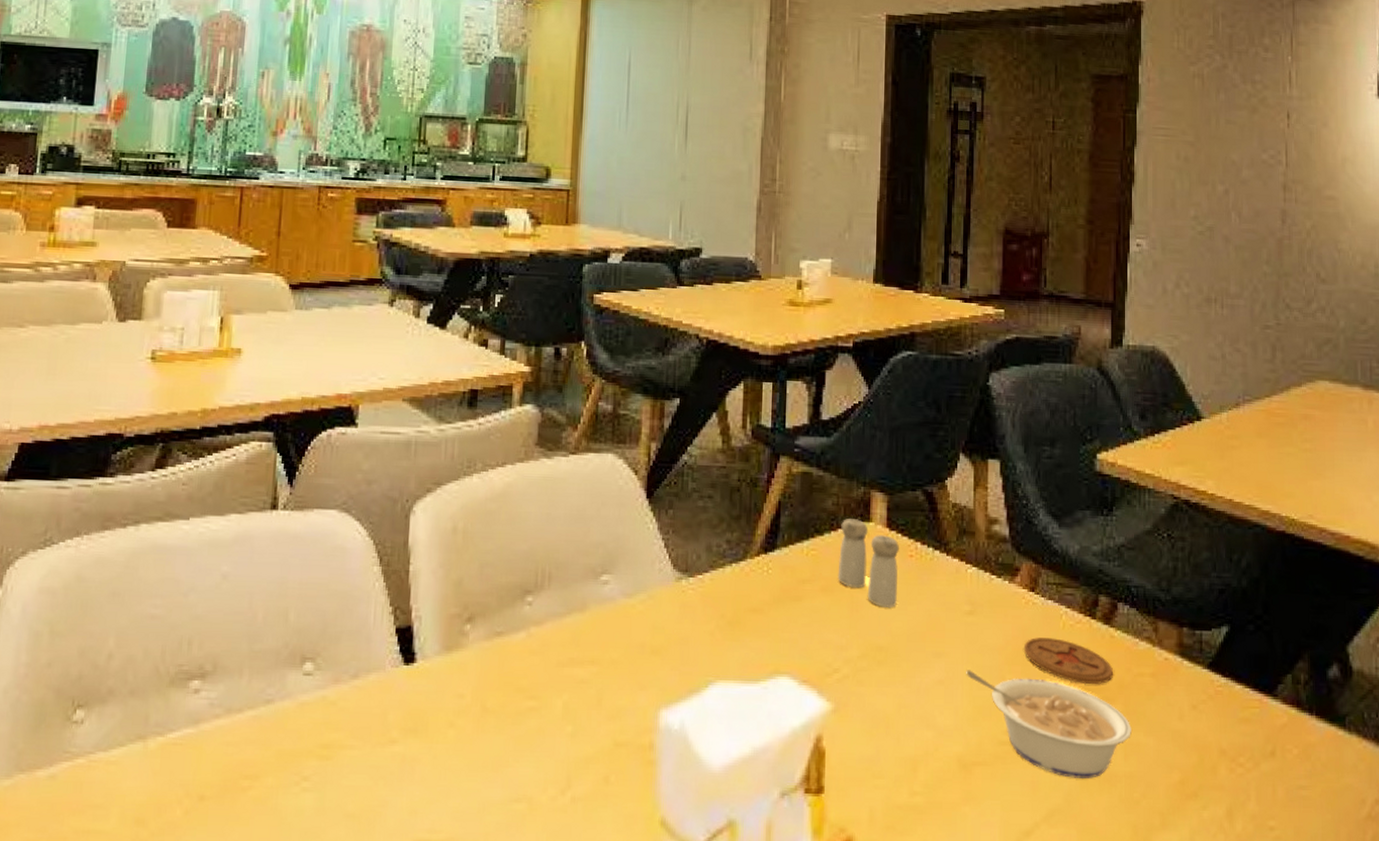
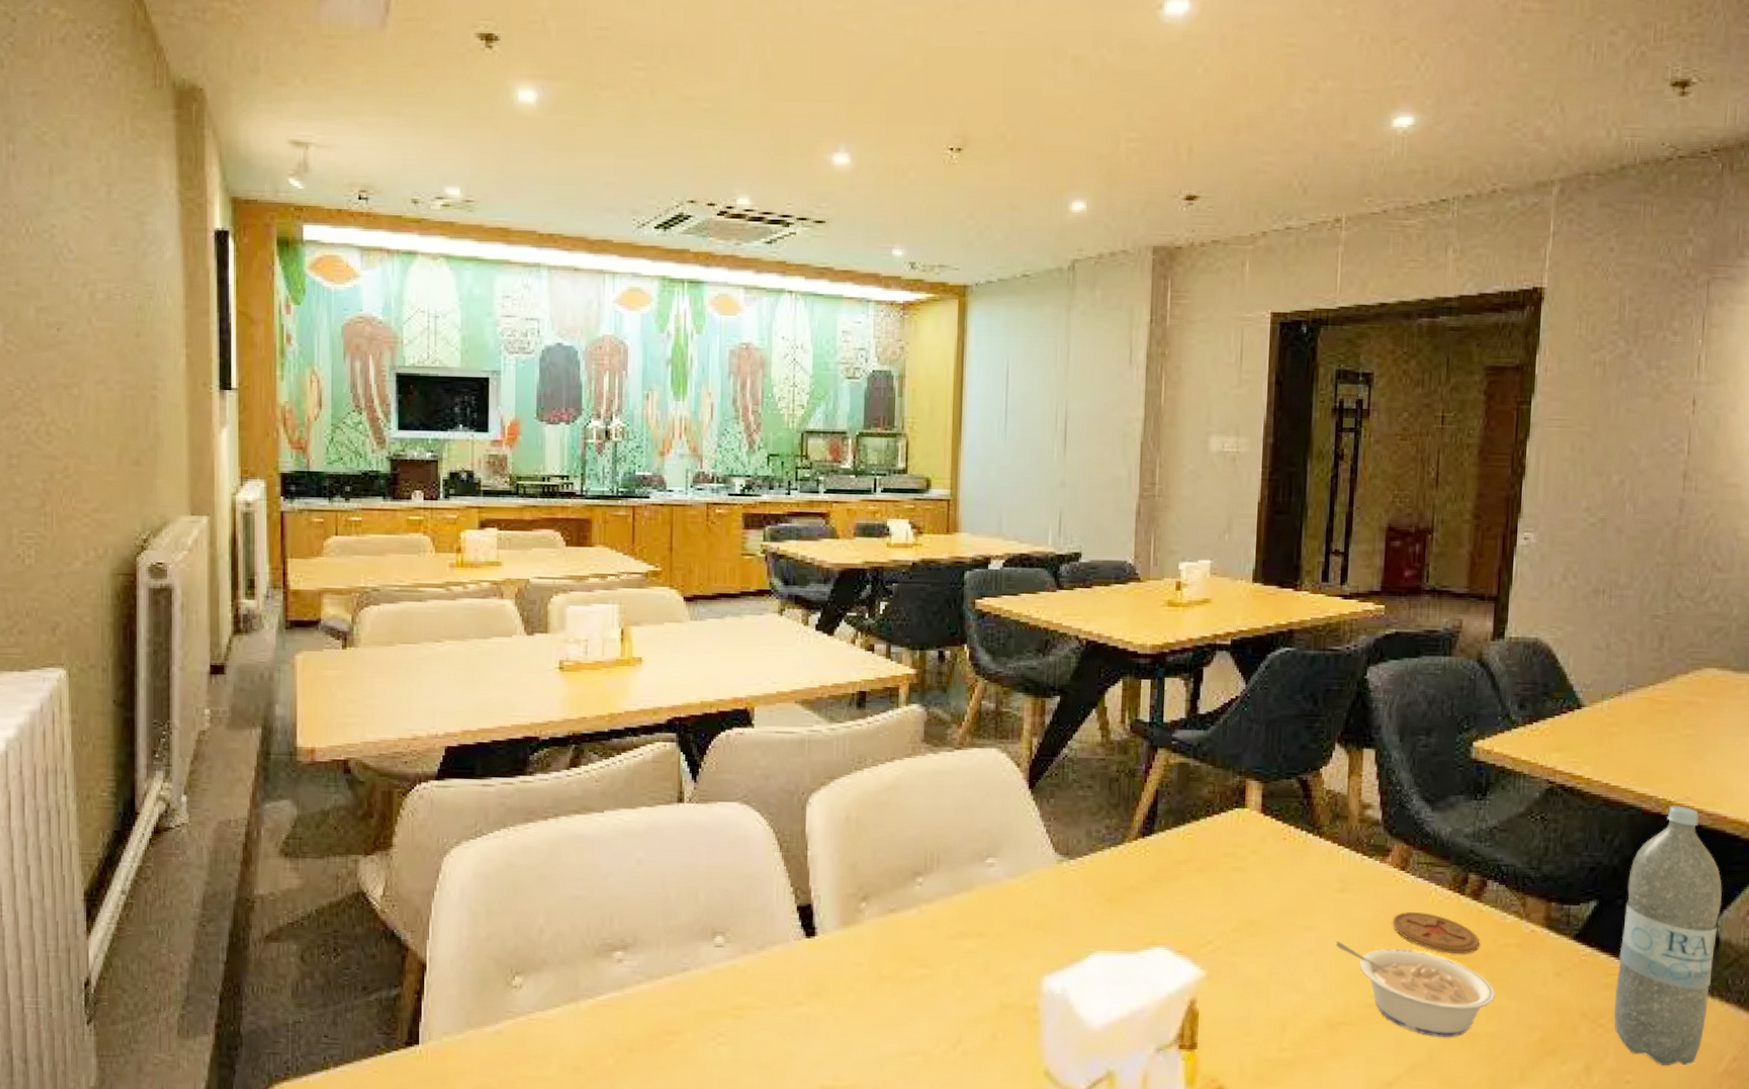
salt and pepper shaker: present [837,519,899,609] -> none [1212,805,1273,887]
water bottle: none [1252,524,1351,810] -> present [1613,805,1722,1065]

